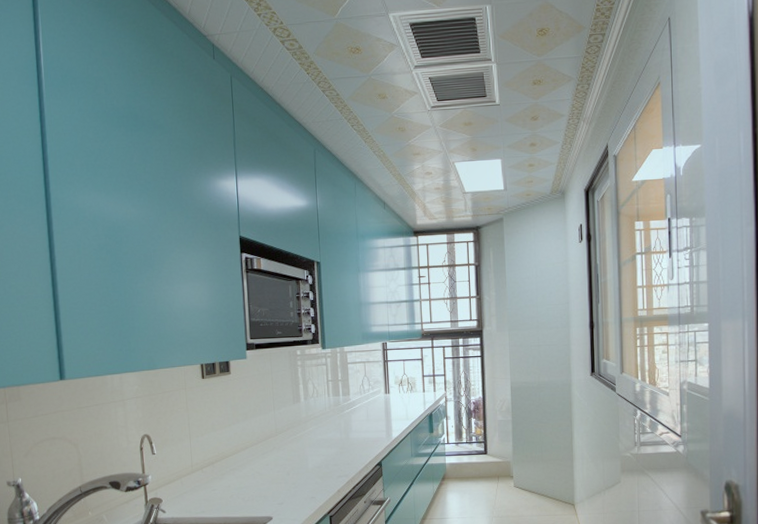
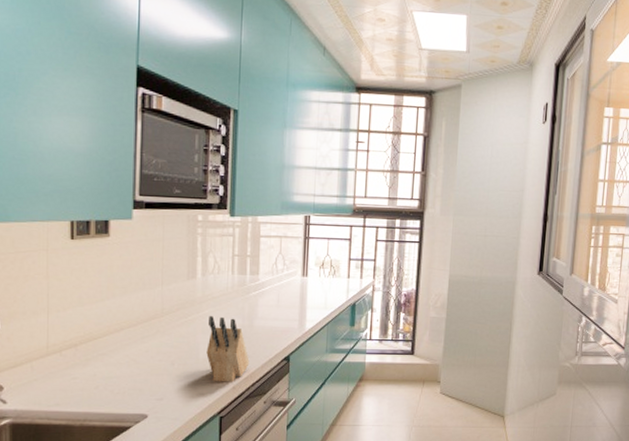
knife block: none [313,431,349,487] -> present [206,315,250,382]

